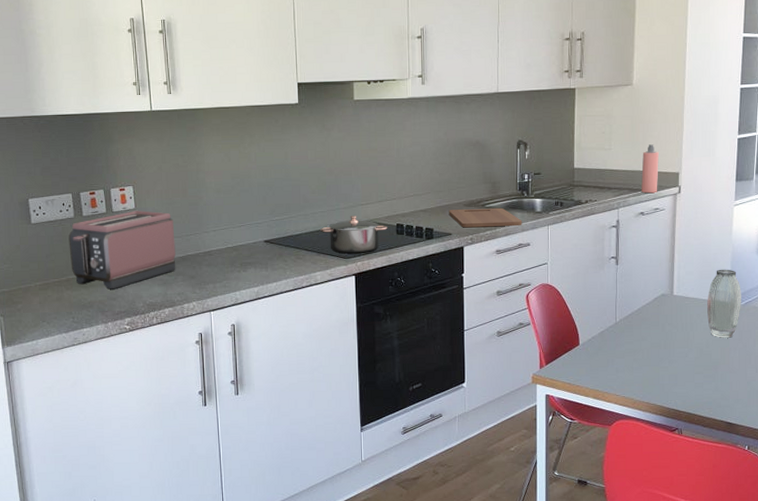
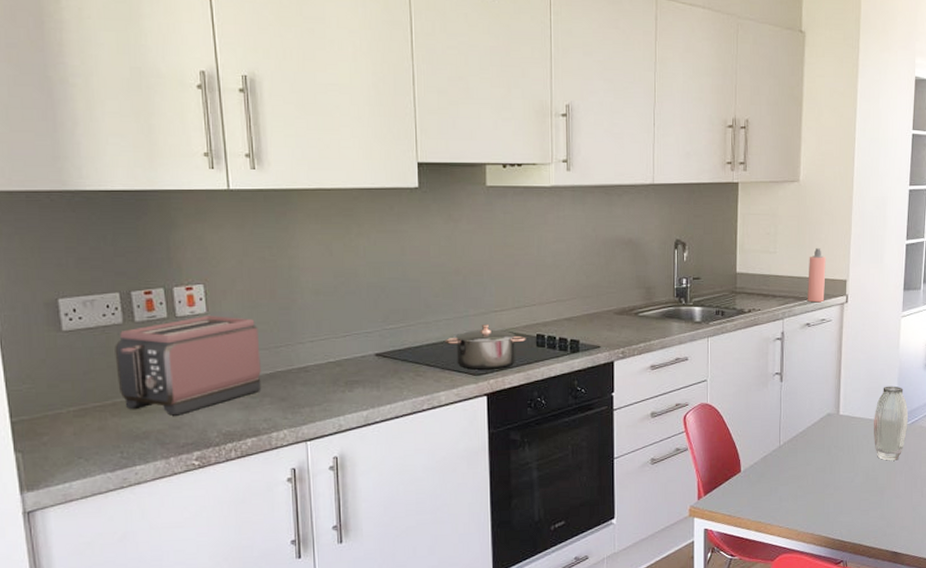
cutting board: present [448,207,523,228] -> none [597,316,680,340]

